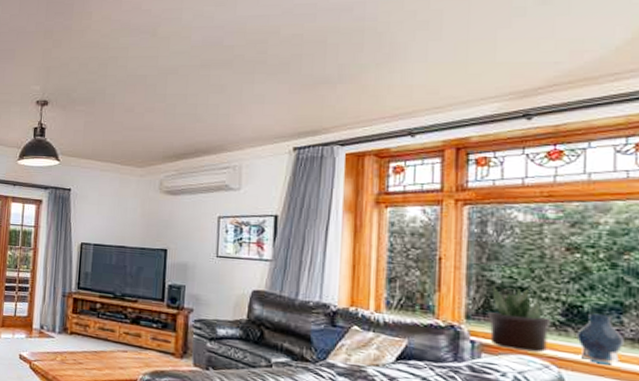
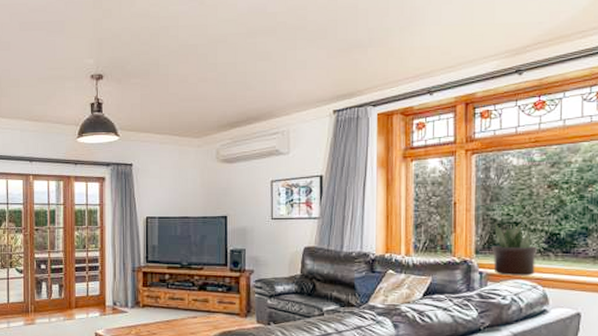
vase: present [576,313,624,365] -> none [555,239,588,280]

